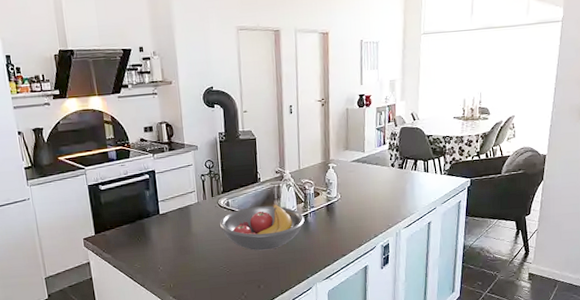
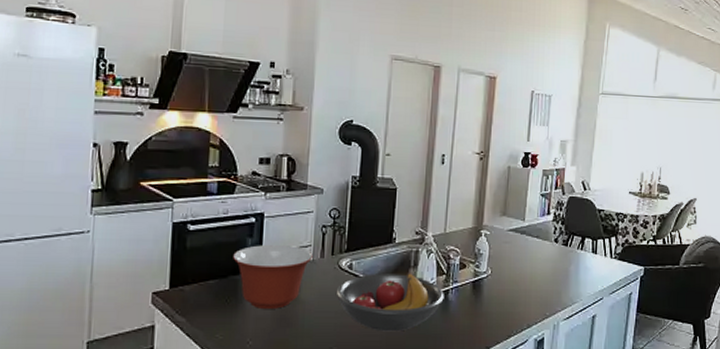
mixing bowl: none [137,193,197,243] -> present [233,244,313,309]

